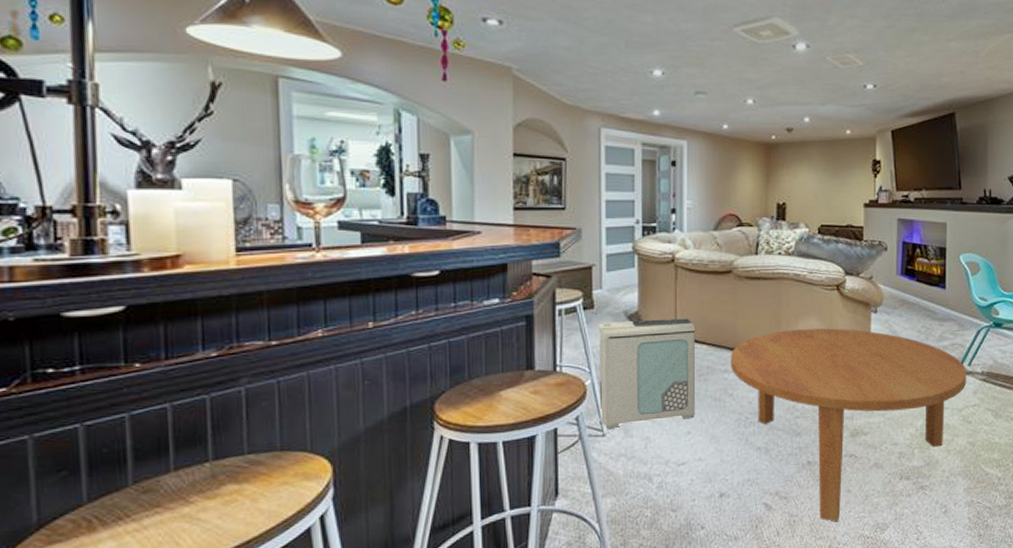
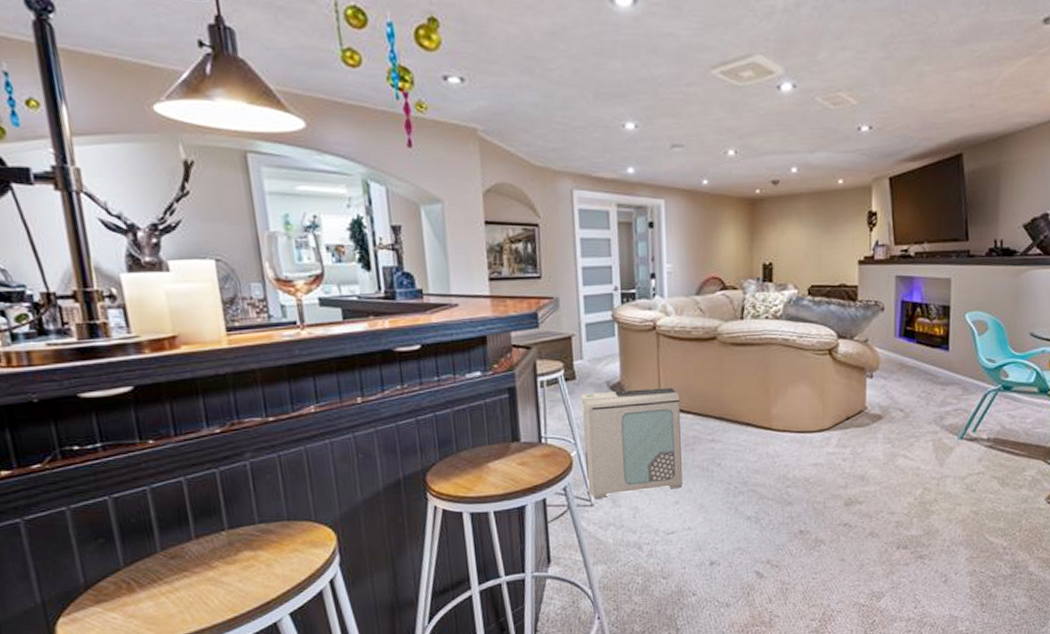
coffee table: present [730,328,967,521] -> none [717,395,971,590]

